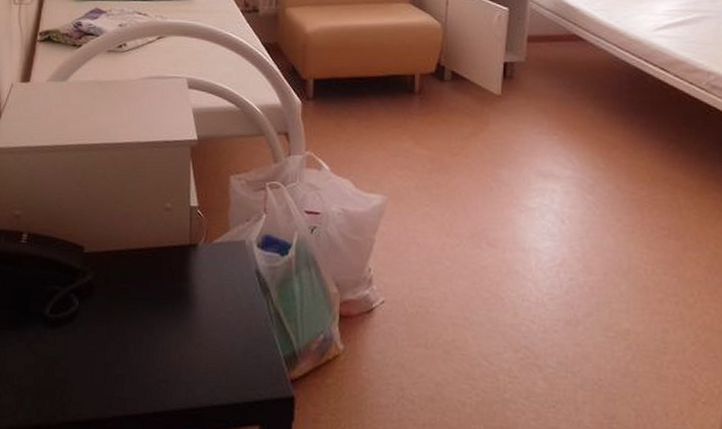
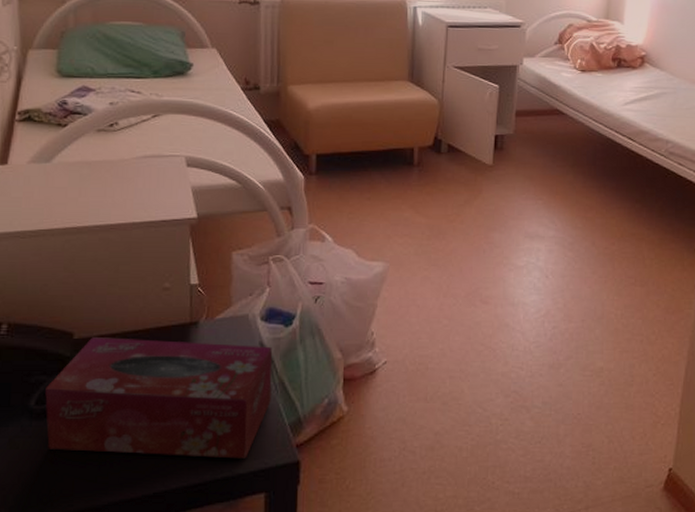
tissue box: none [58,252,268,388] -> present [45,337,273,459]

